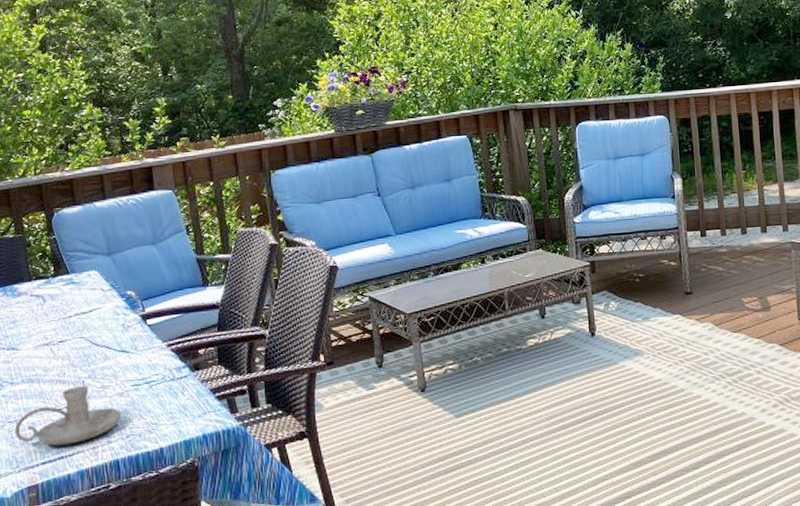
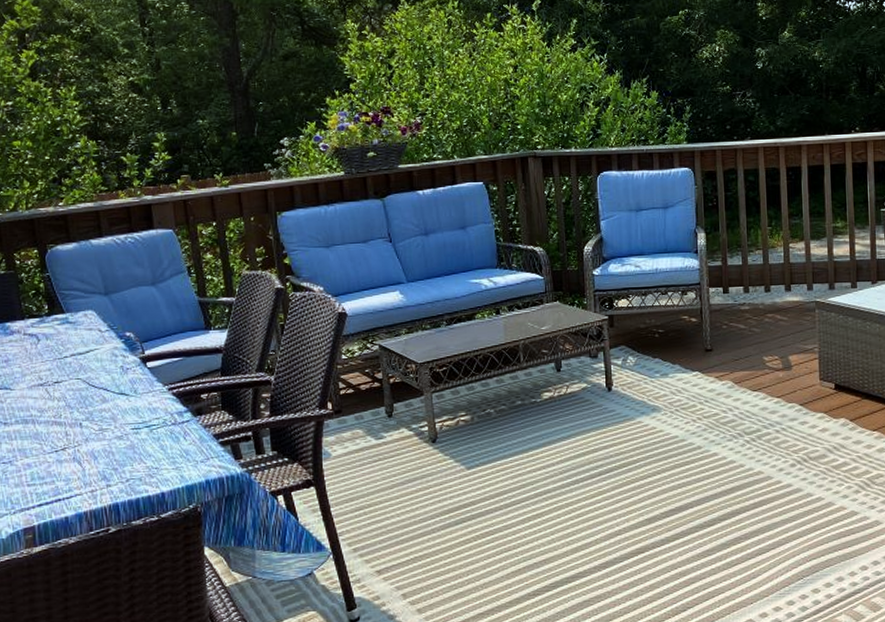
candle holder: present [14,385,122,446] -> none [9,427,121,488]

